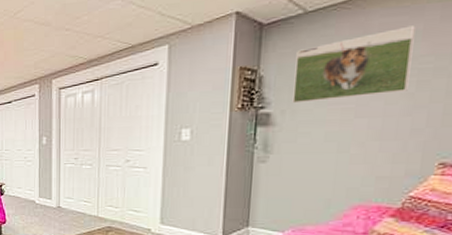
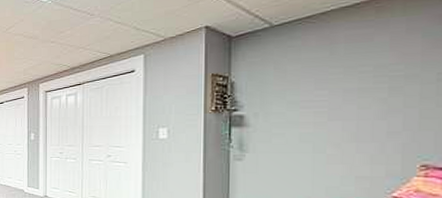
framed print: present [292,25,416,104] -> none [264,37,382,107]

